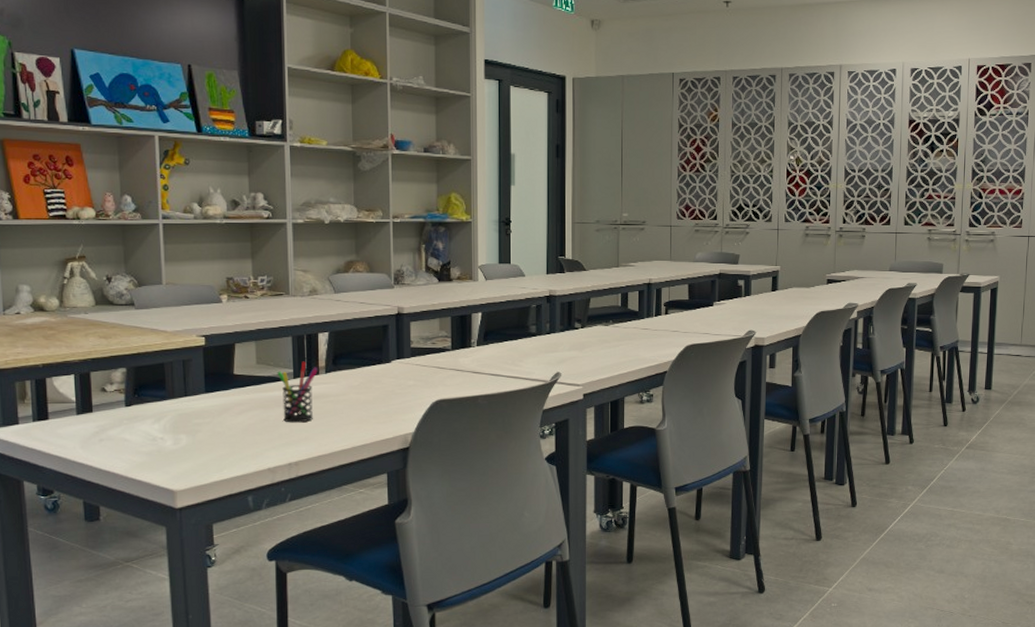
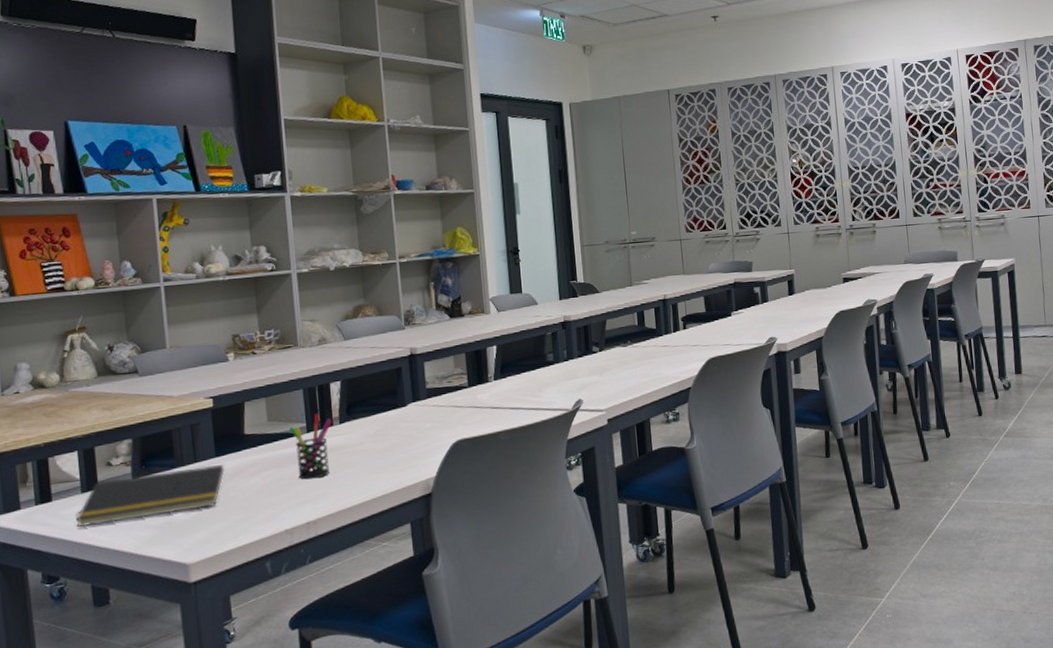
notepad: none [71,400,213,447] -> present [76,465,225,527]

